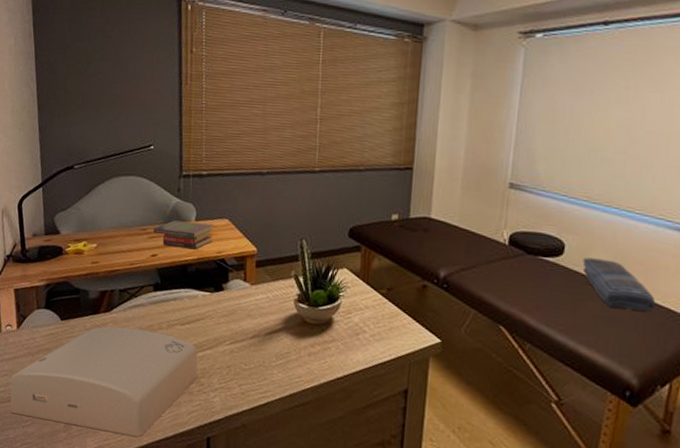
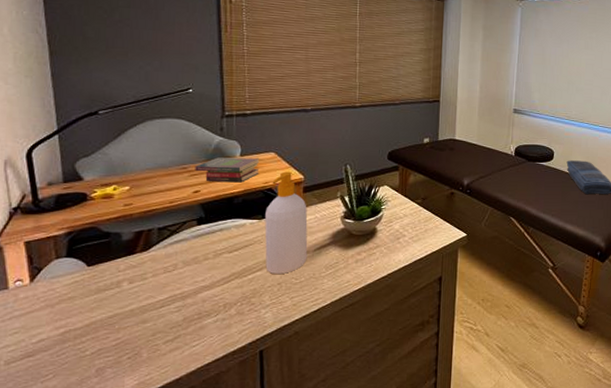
tissue dispenser: present [10,326,198,437] -> none [23,263,248,371]
soap bottle: none [215,241,259,357] -> present [265,171,308,275]

